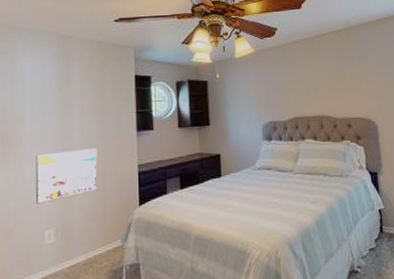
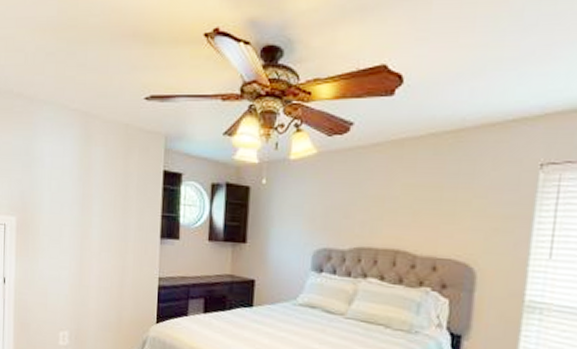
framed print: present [35,148,98,204] -> none [51,250,116,303]

